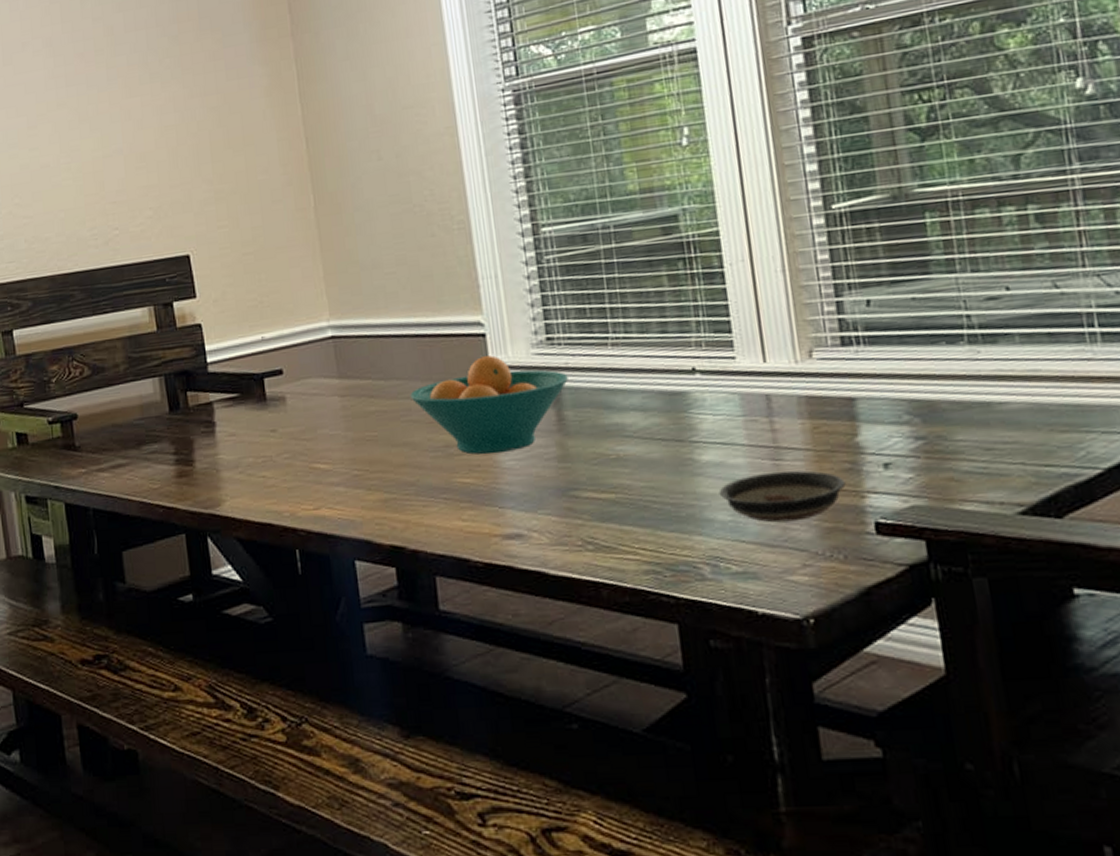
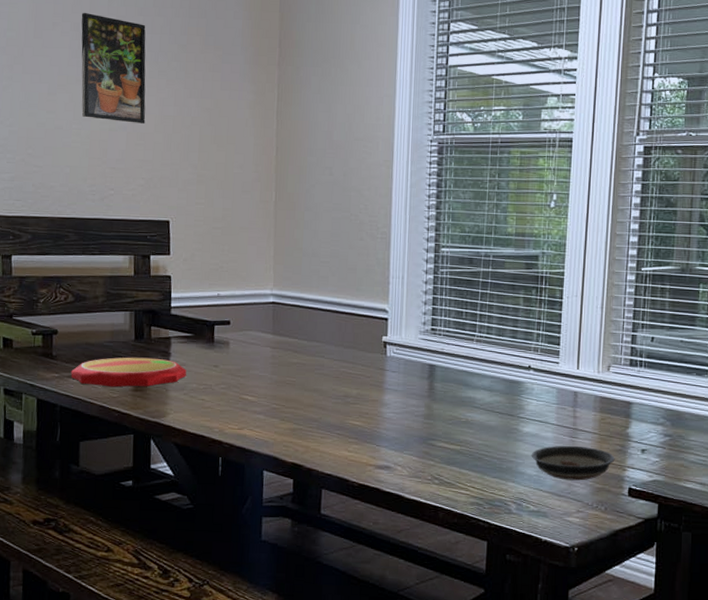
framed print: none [52,21,144,148] -> present [81,13,146,125]
plate: none [99,431,238,477] -> present [70,357,186,387]
fruit bowl: present [410,355,568,455] -> none [325,335,442,407]

